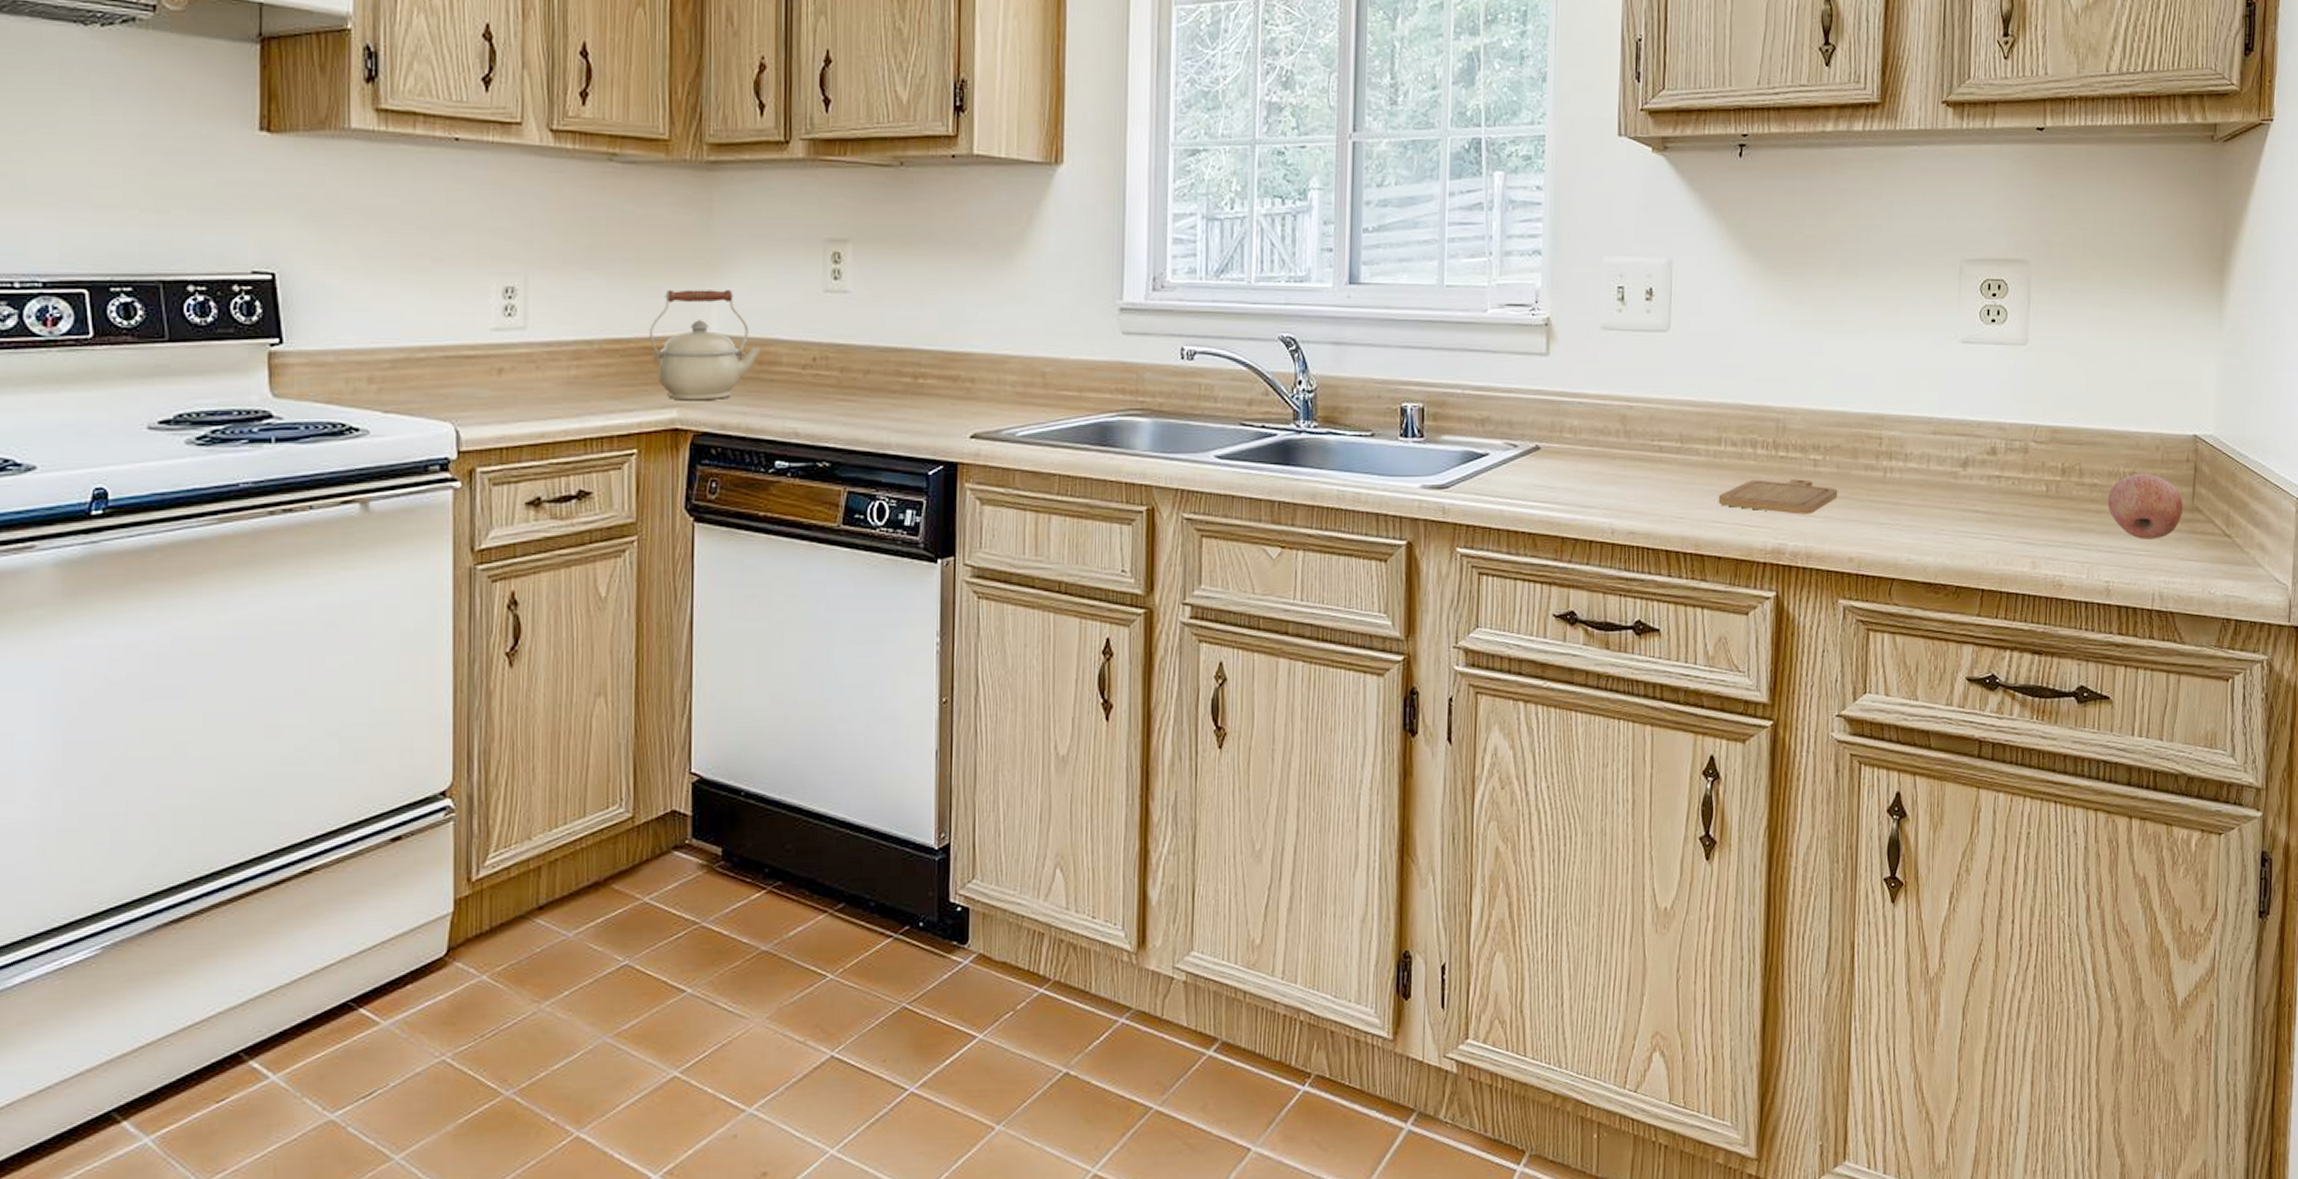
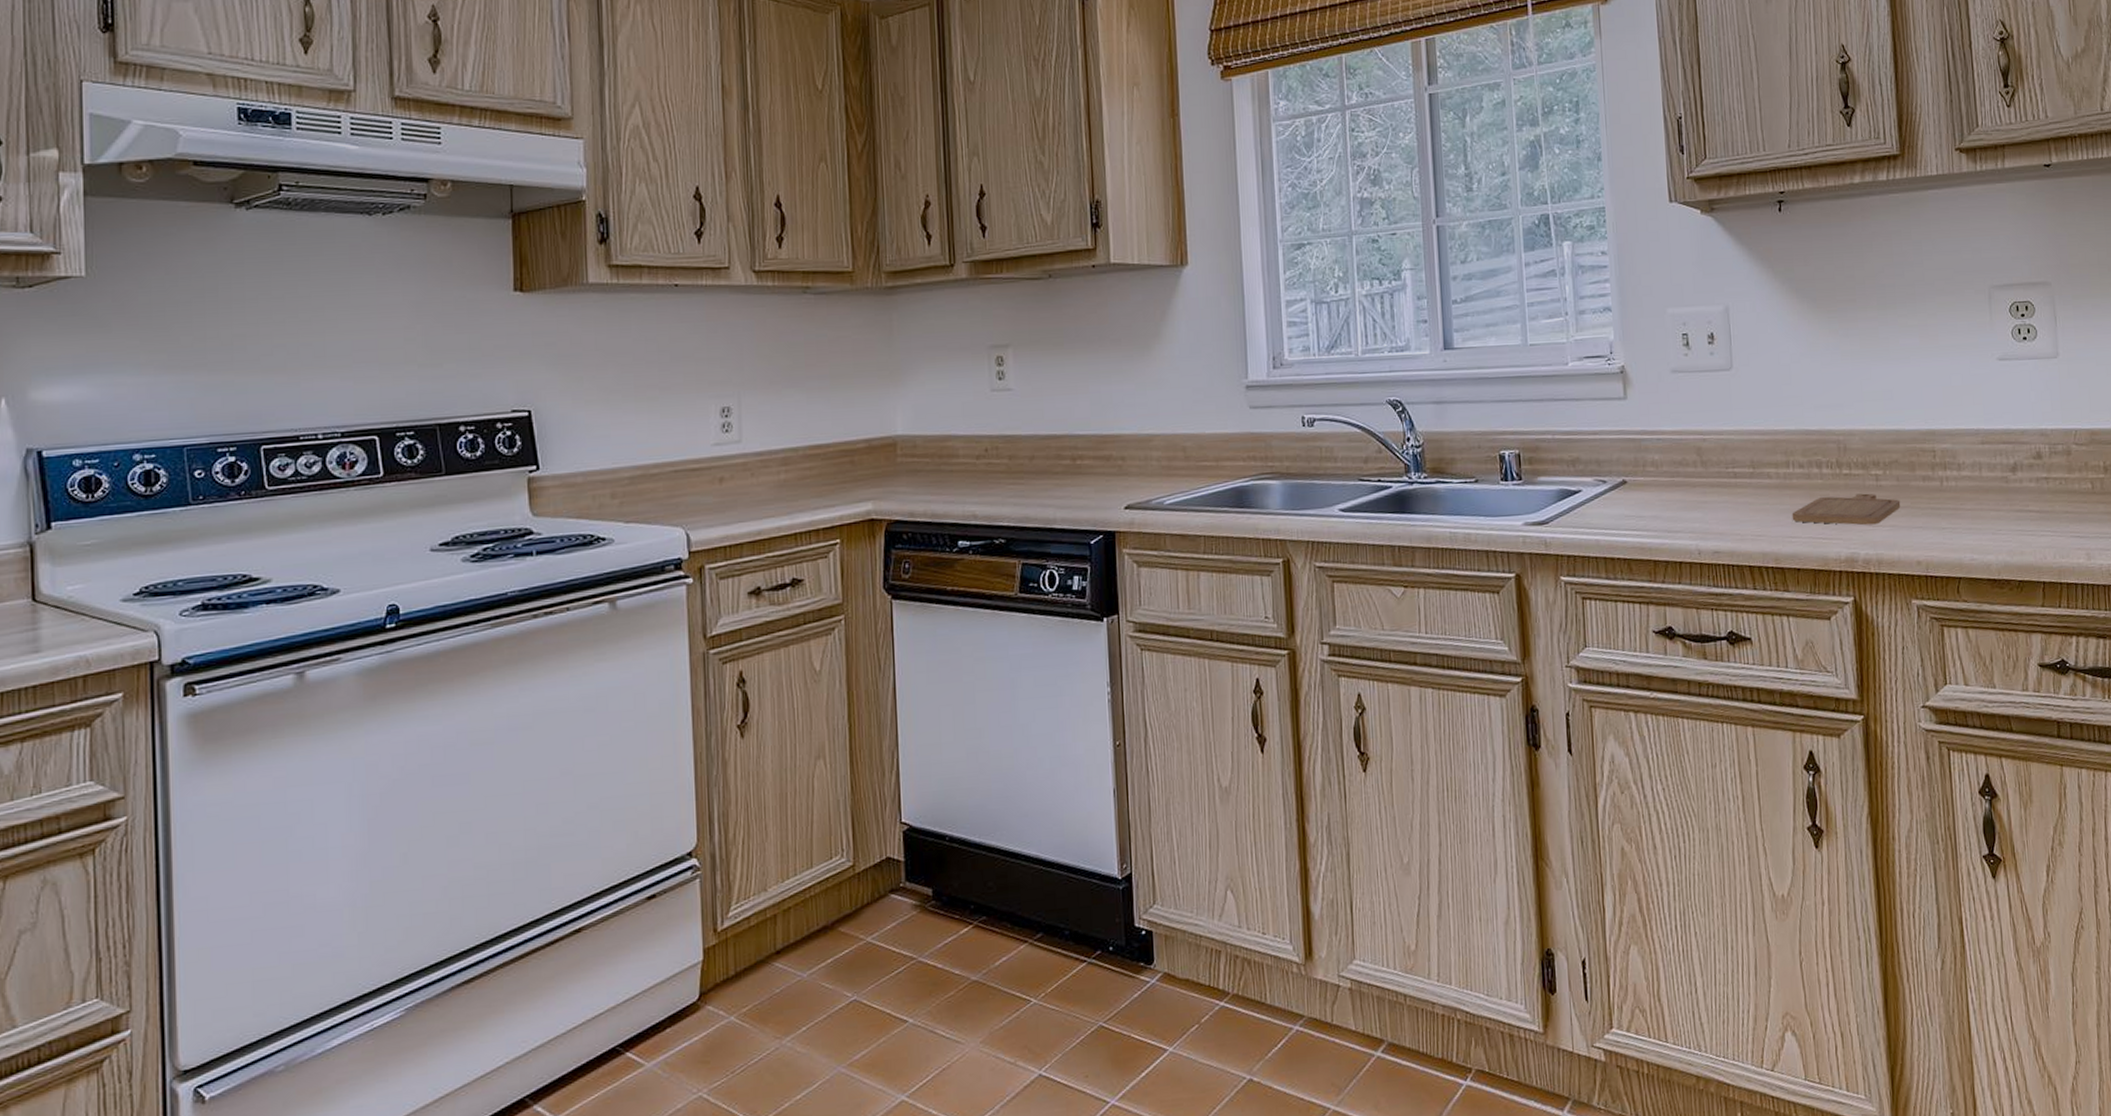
kettle: present [648,289,761,401] -> none [844,396,940,495]

